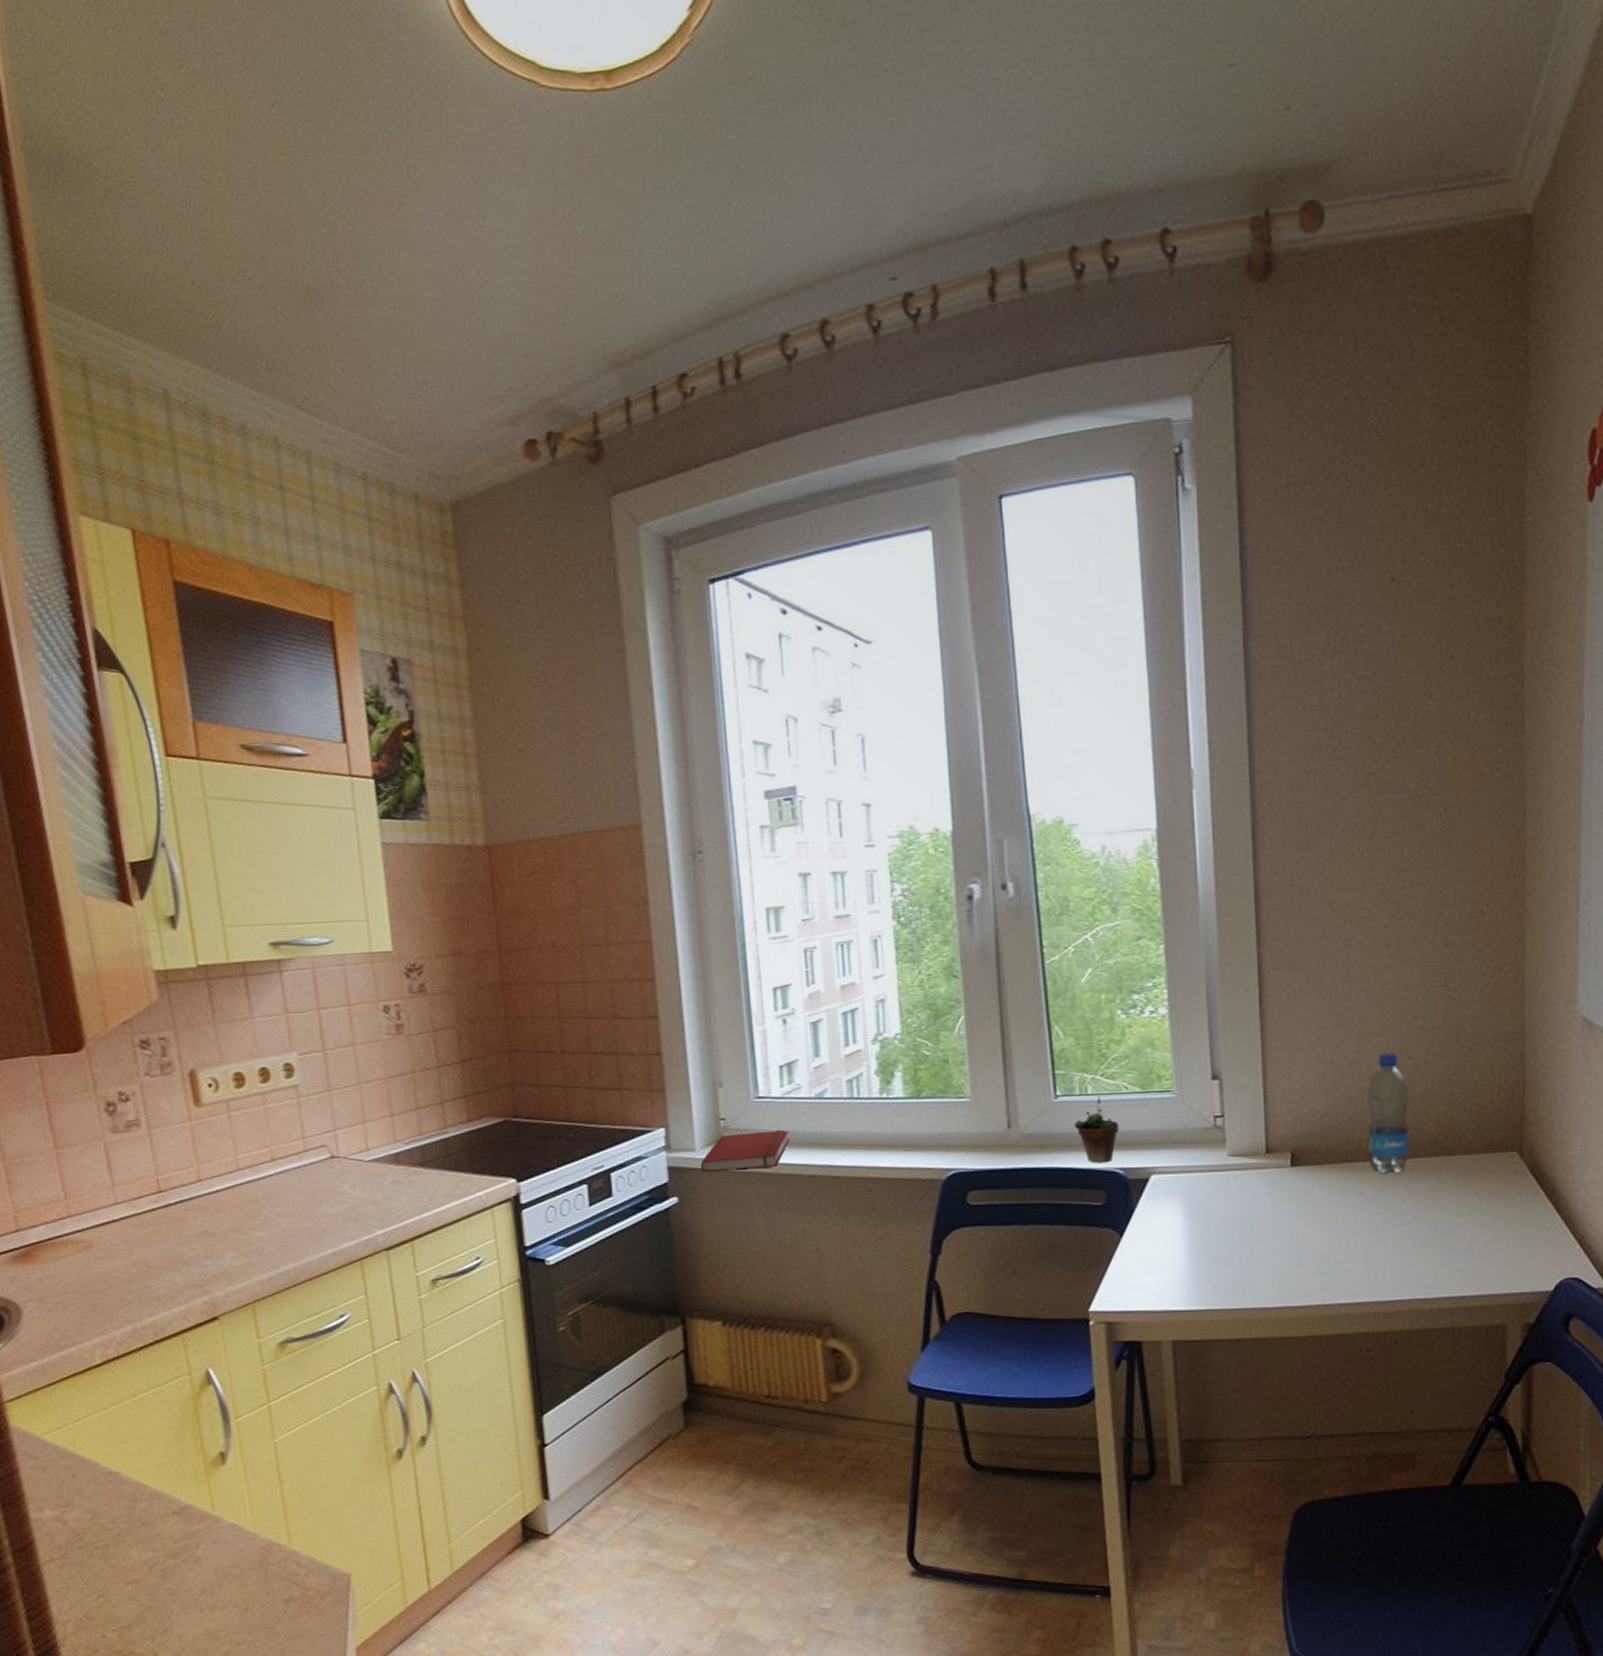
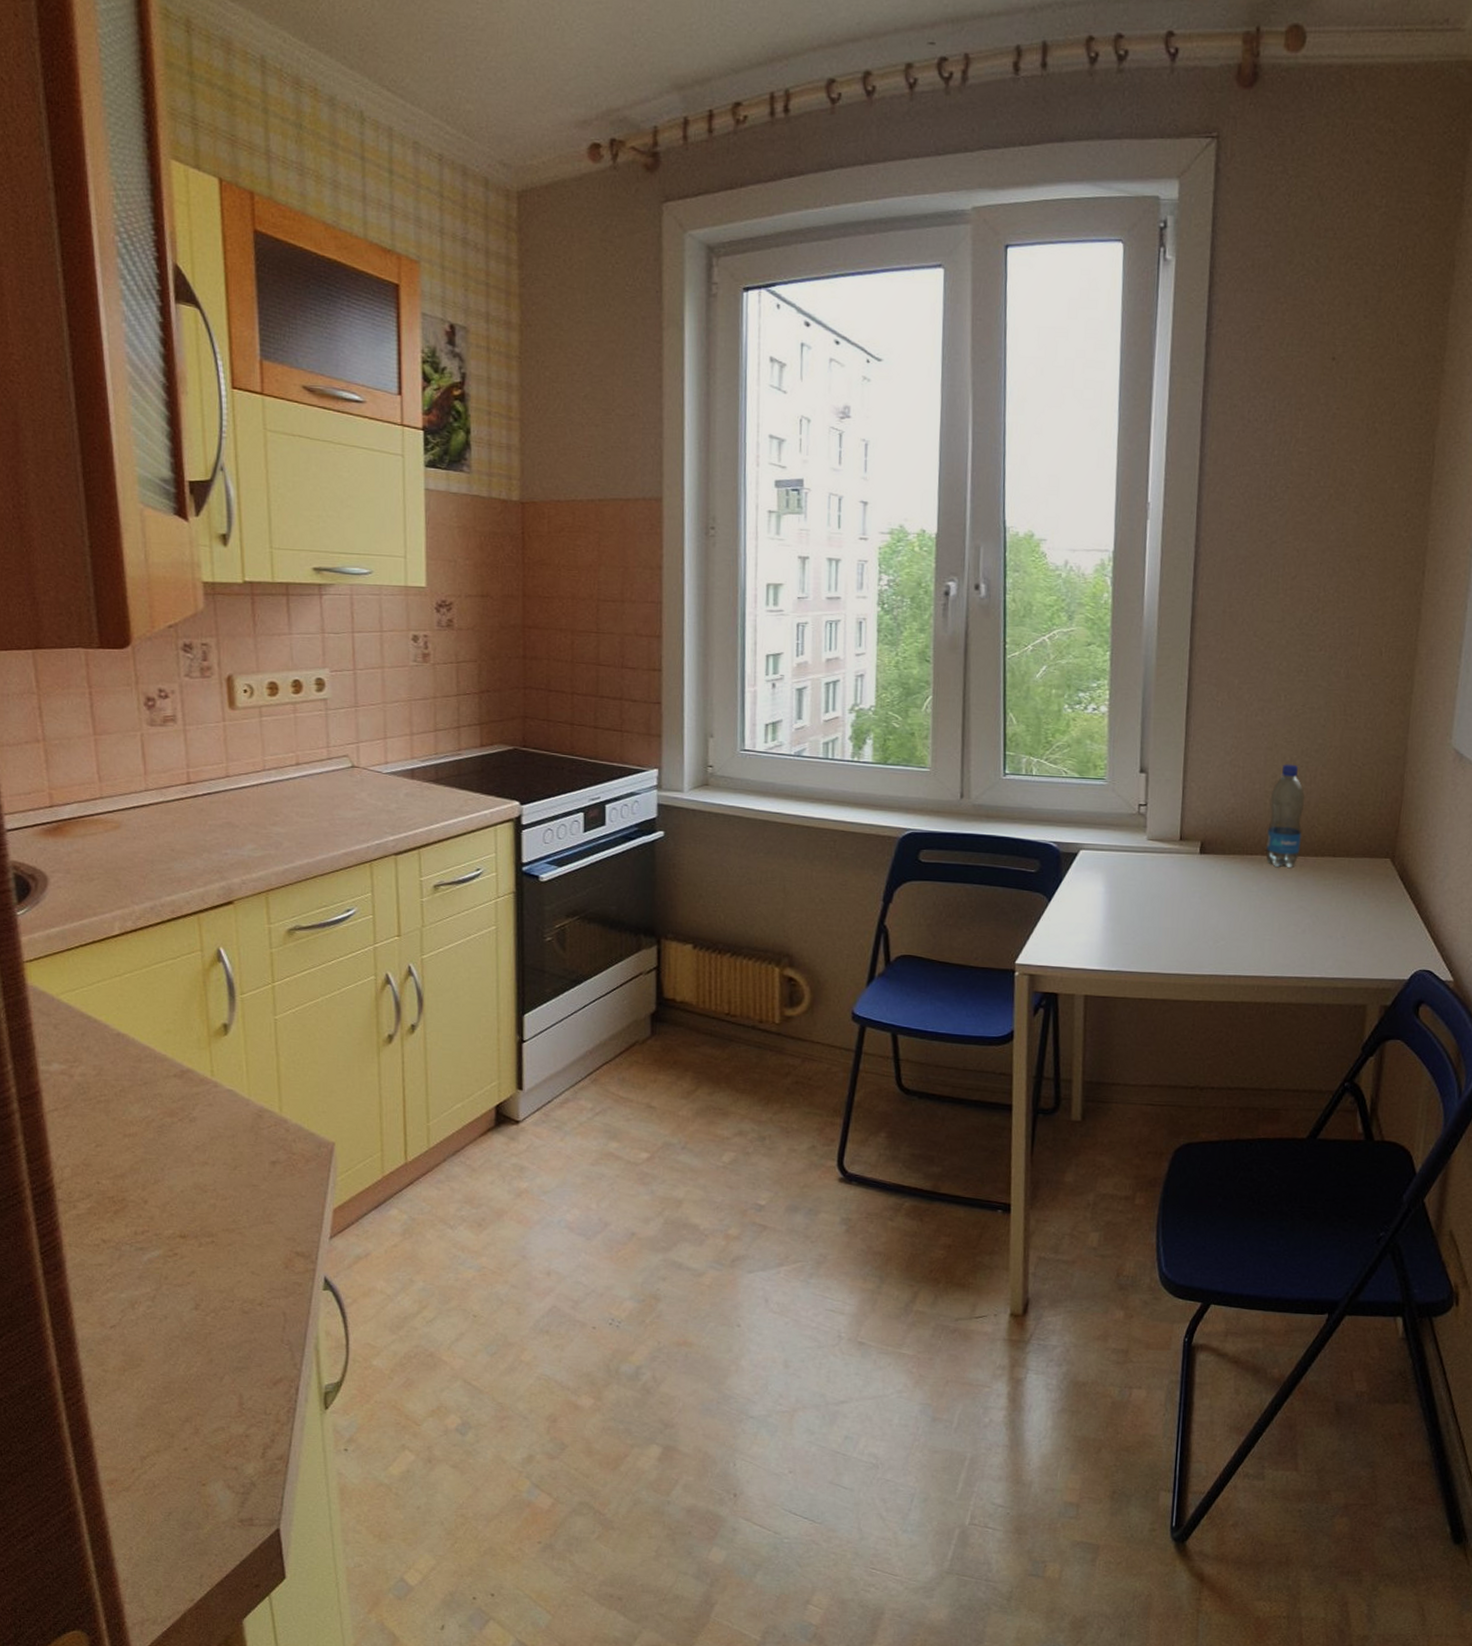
book: present [700,1129,790,1173] -> none [687,780,769,814]
succulent plant: present [1074,1096,1119,1163] -> none [1018,778,1056,836]

